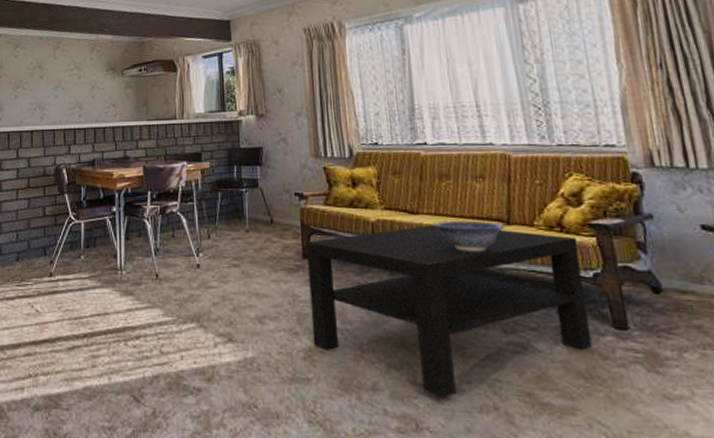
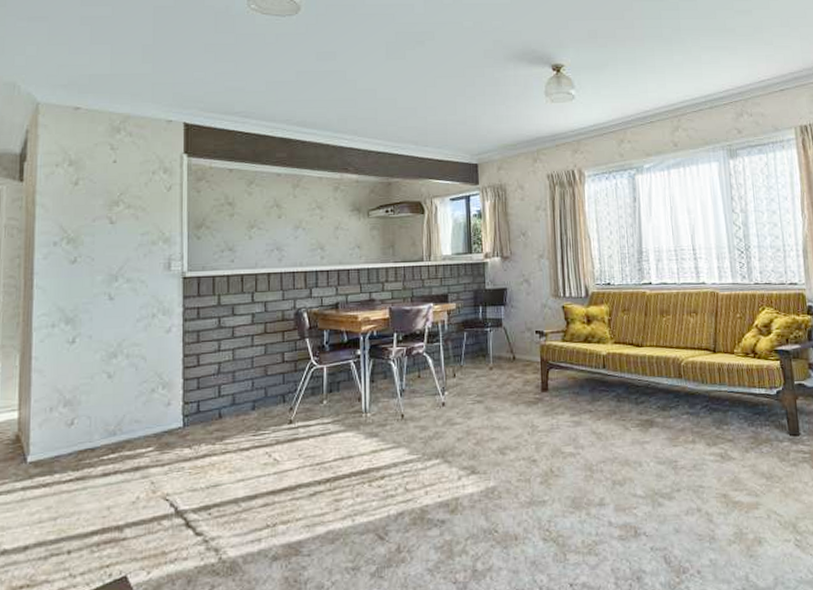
coffee table: present [306,225,592,398] -> none [545,356,773,506]
decorative bowl: present [432,220,505,251] -> none [654,350,711,378]

